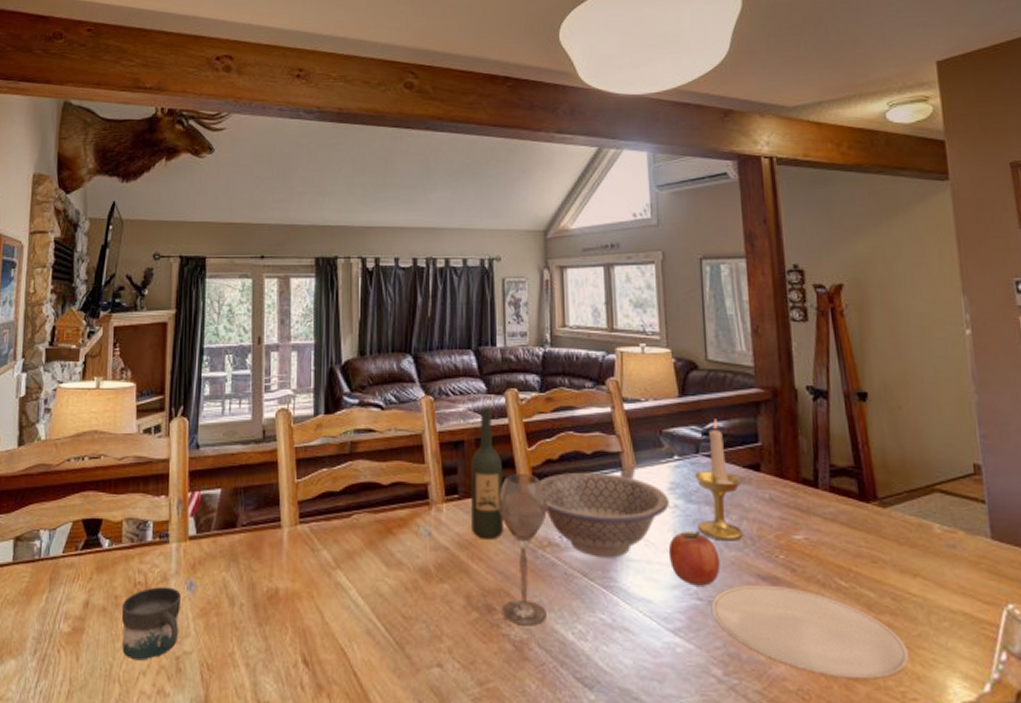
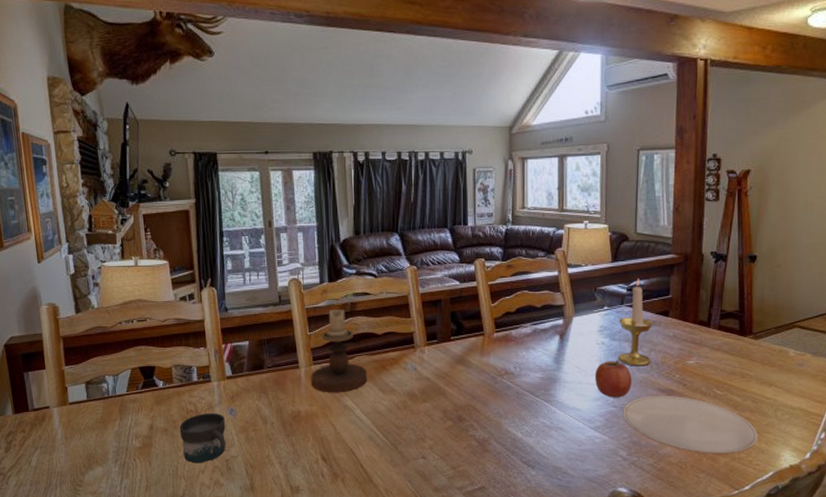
candlestick: none [295,450,368,565] -> present [311,310,368,393]
wine bottle: present [471,408,503,540] -> none [447,274,471,372]
wineglass: present [498,474,547,626] -> none [468,323,505,429]
bowl: present [538,472,669,558] -> none [499,320,598,381]

